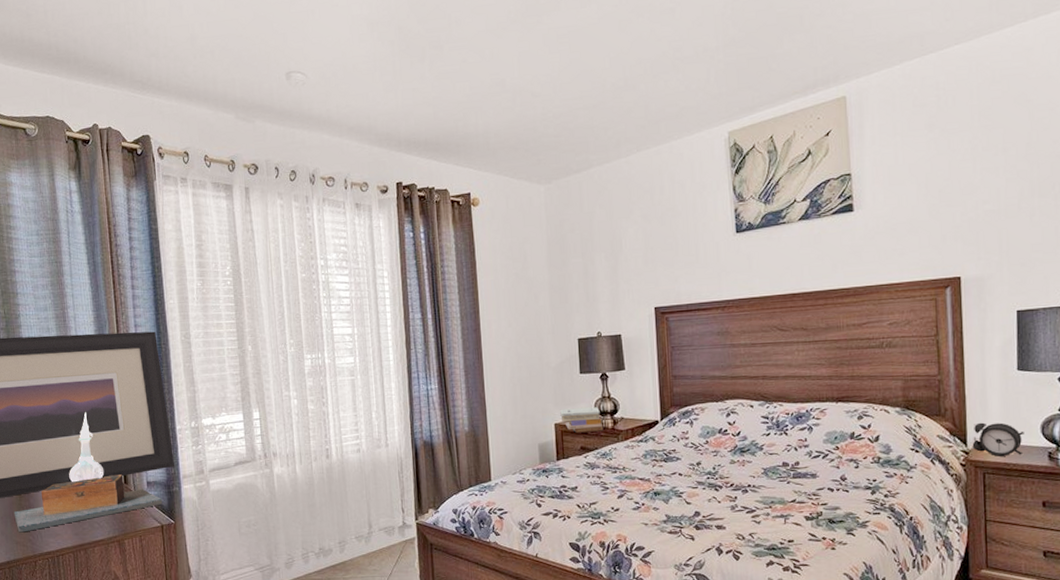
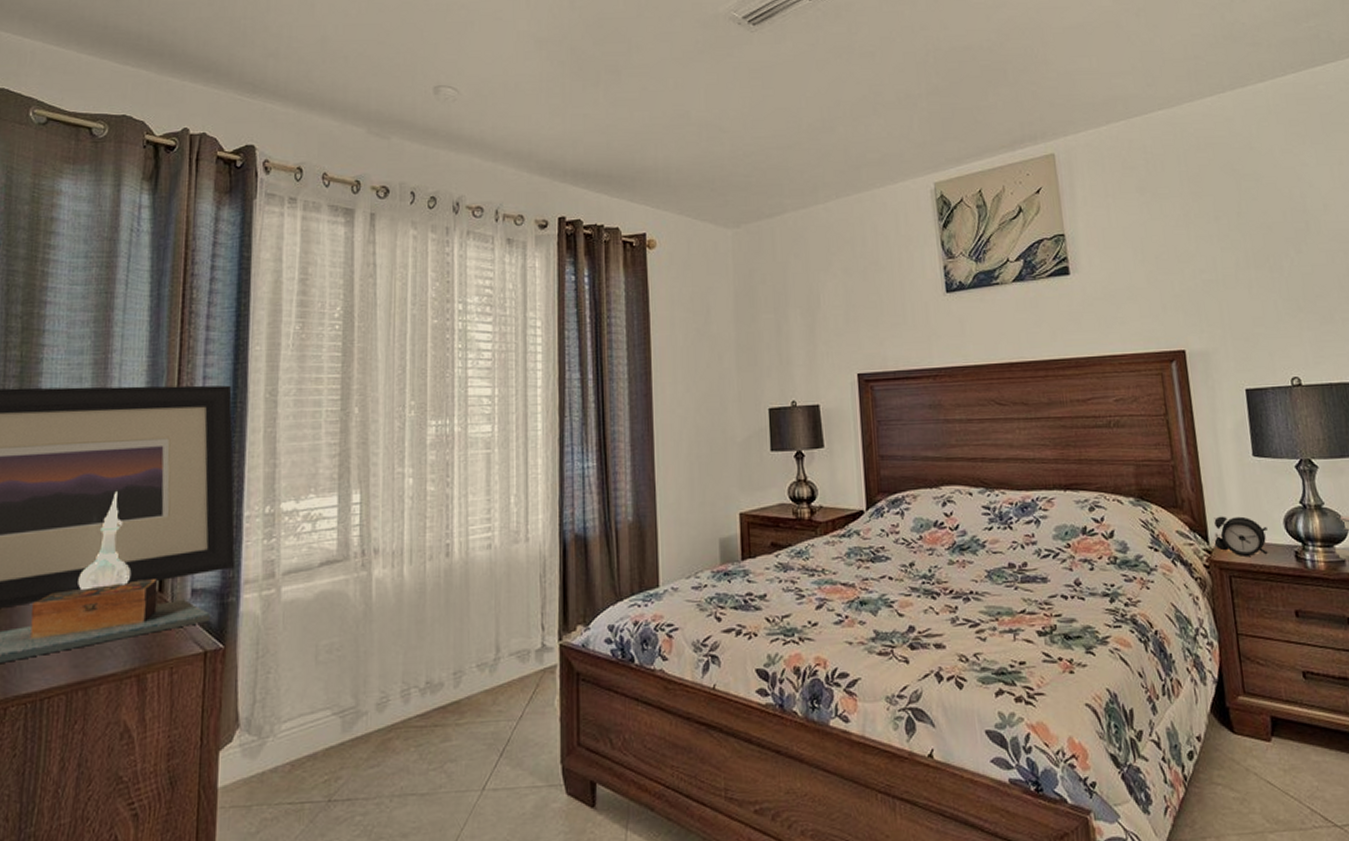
books: present [560,407,604,433] -> none [746,492,799,525]

